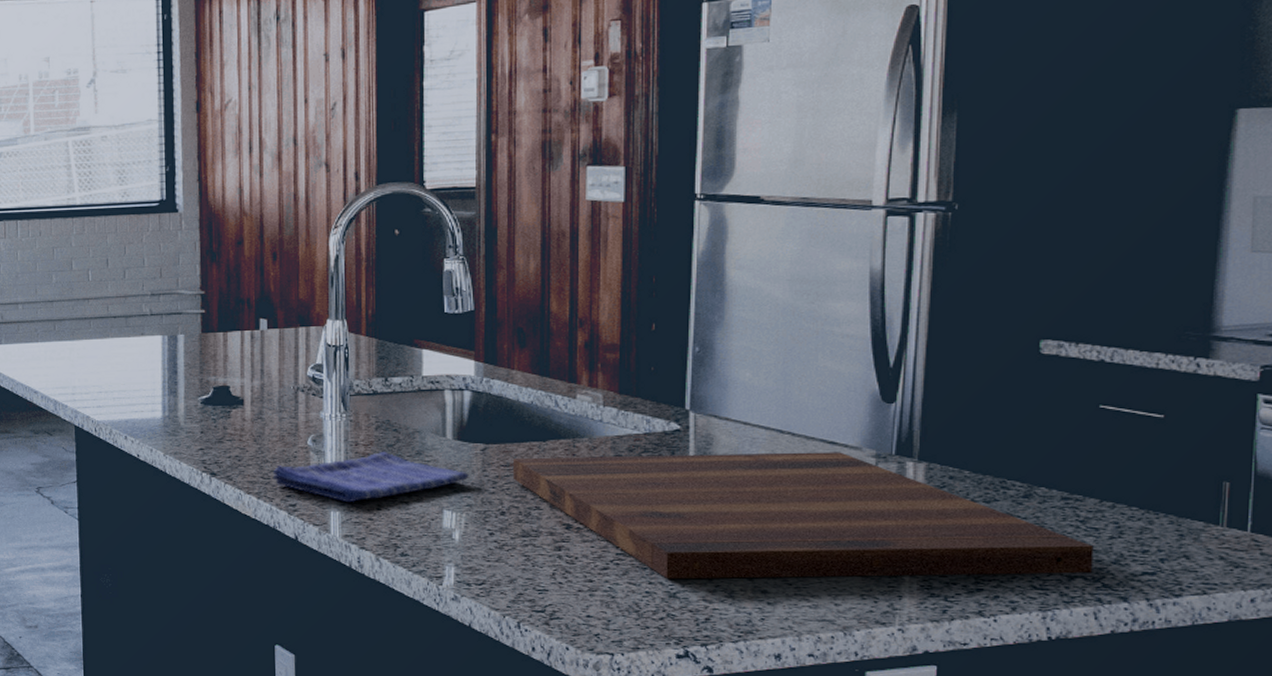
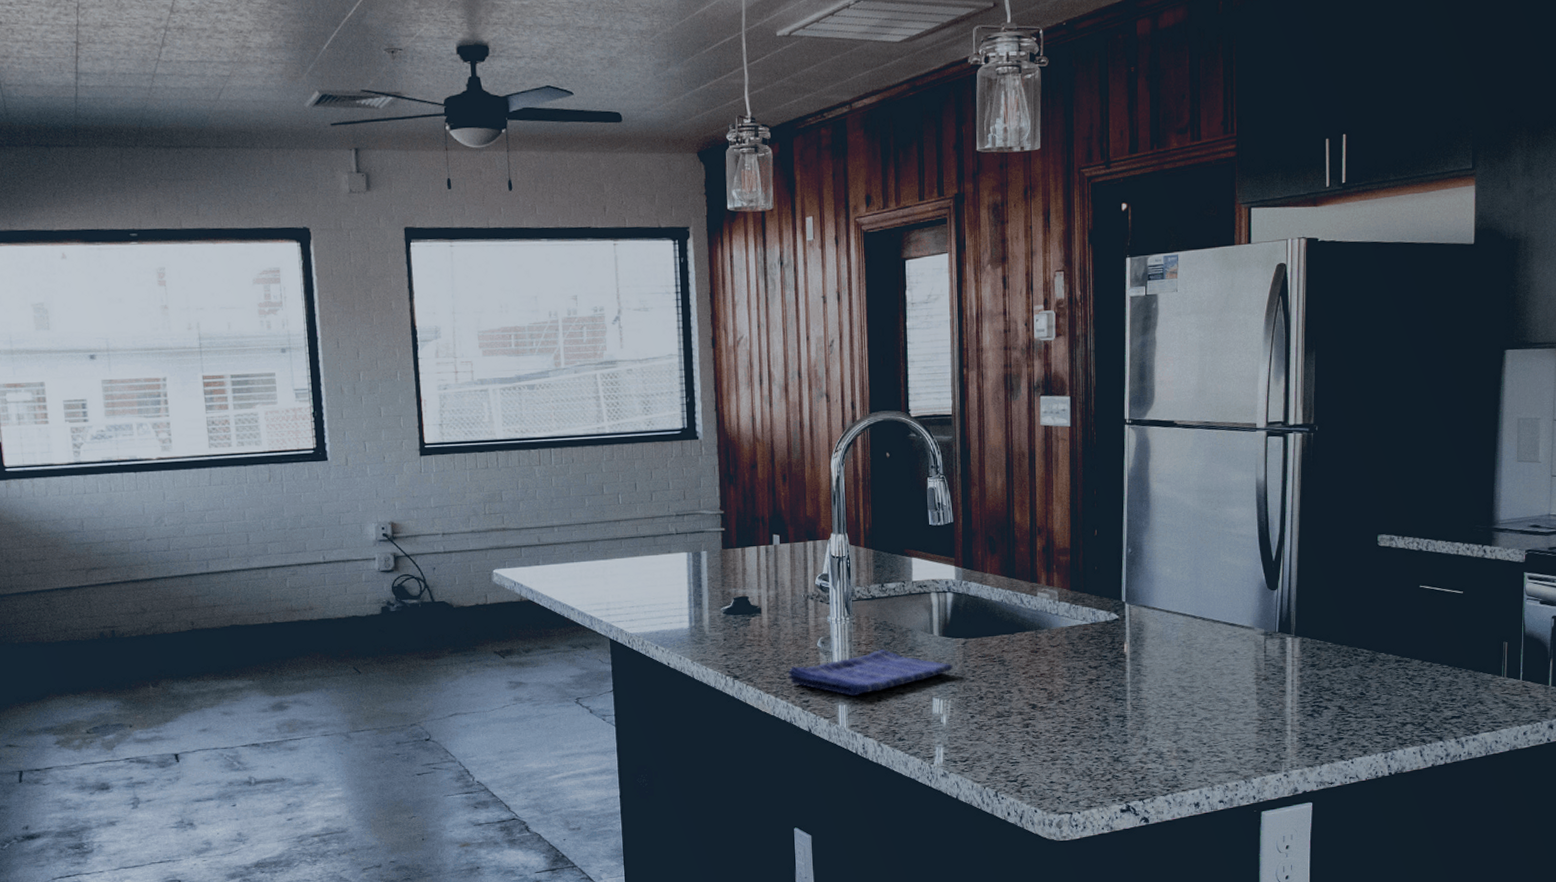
cutting board: present [512,452,1094,579] -> none [988,632,1418,746]

